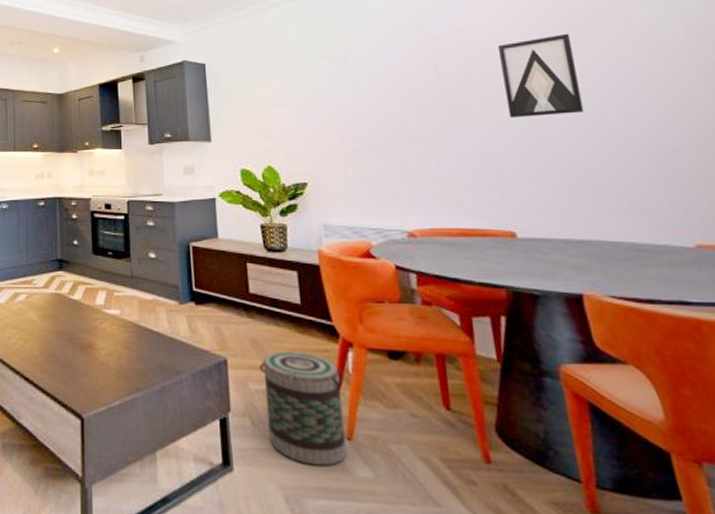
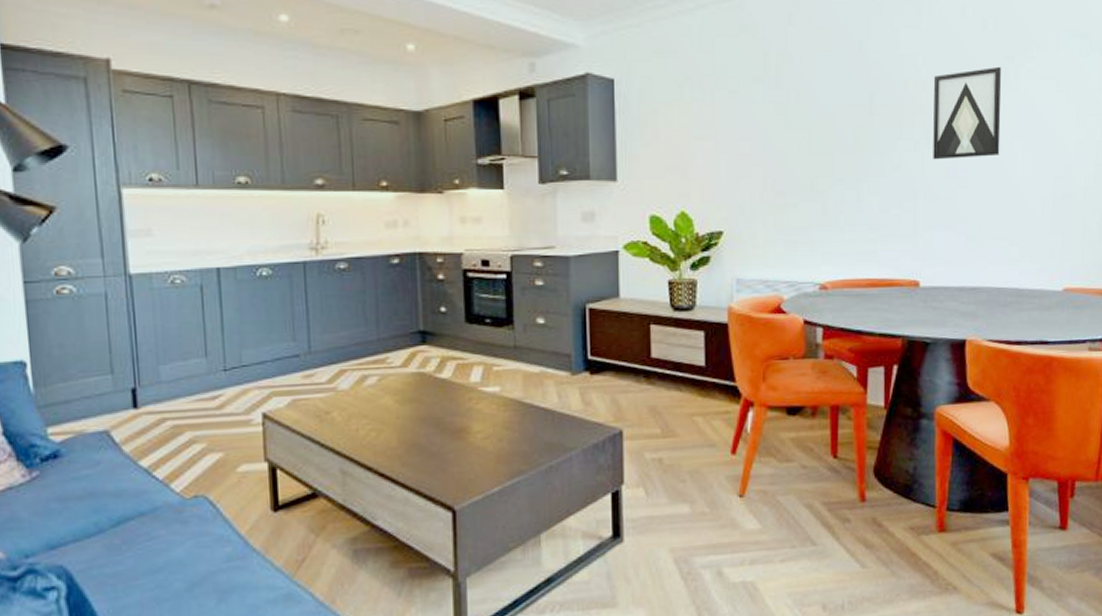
basket: present [260,351,347,466] -> none [658,416,741,526]

